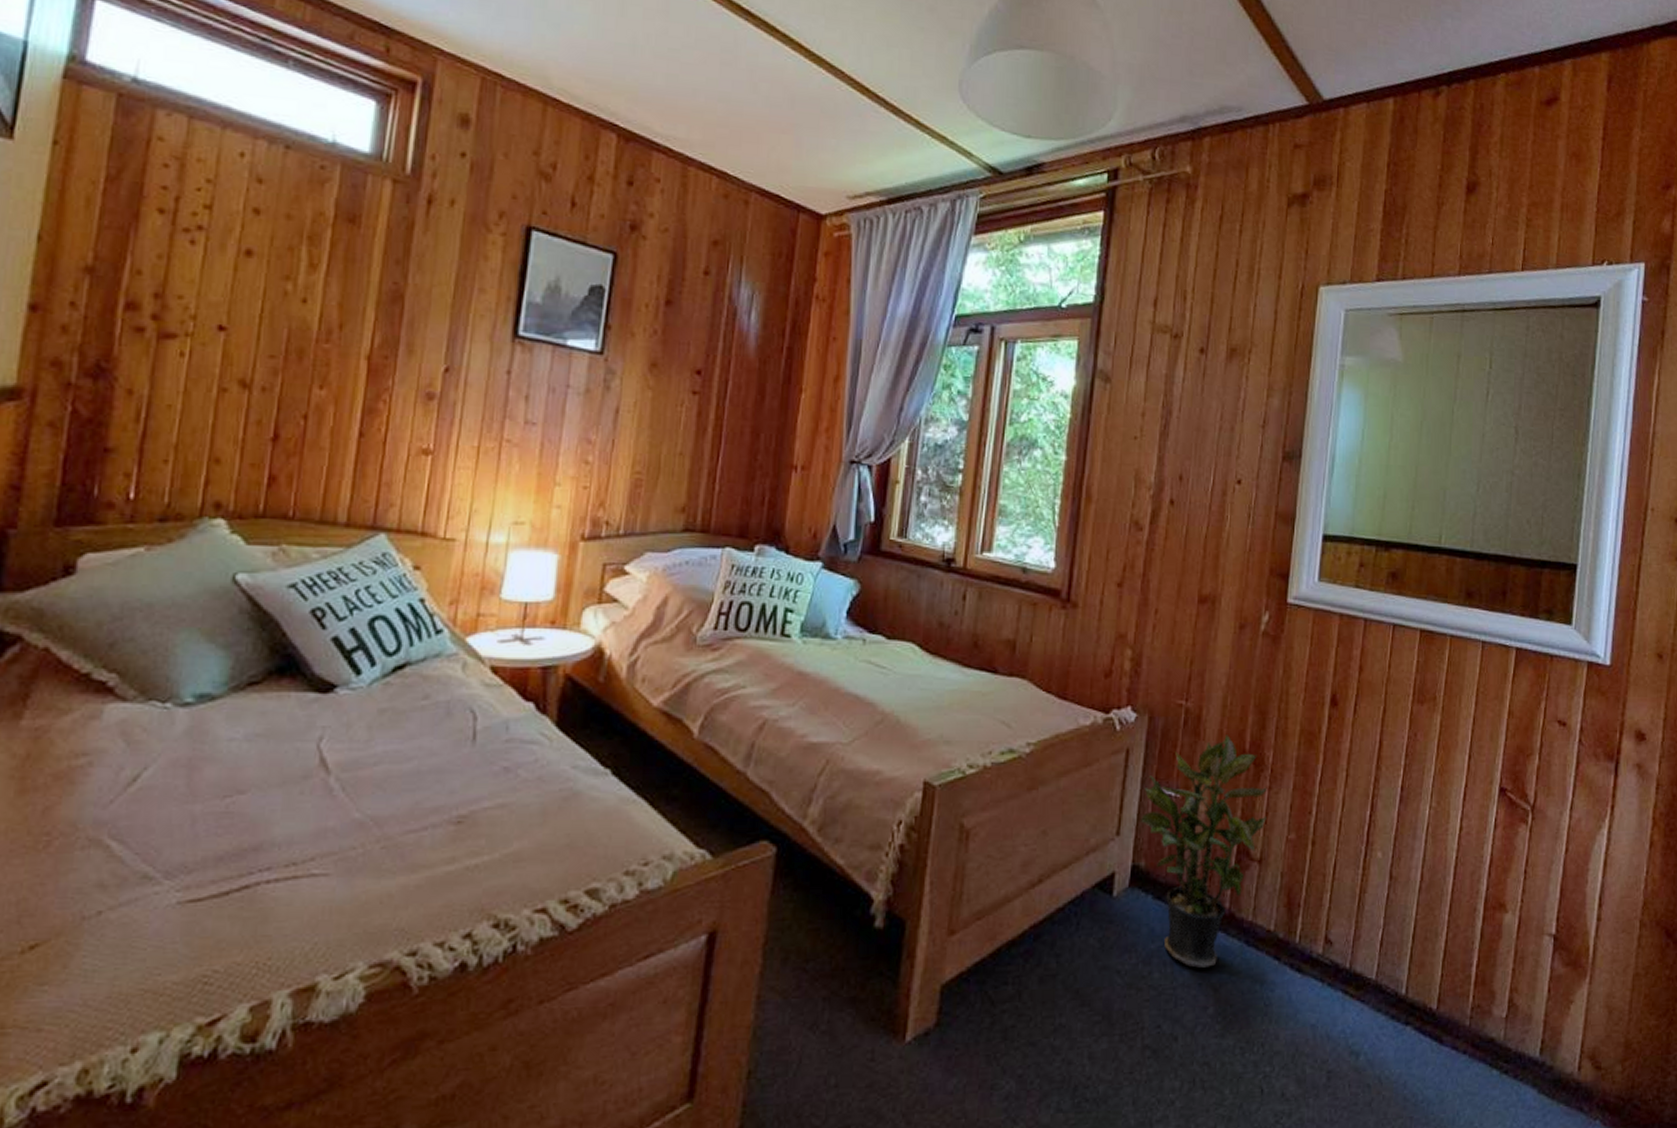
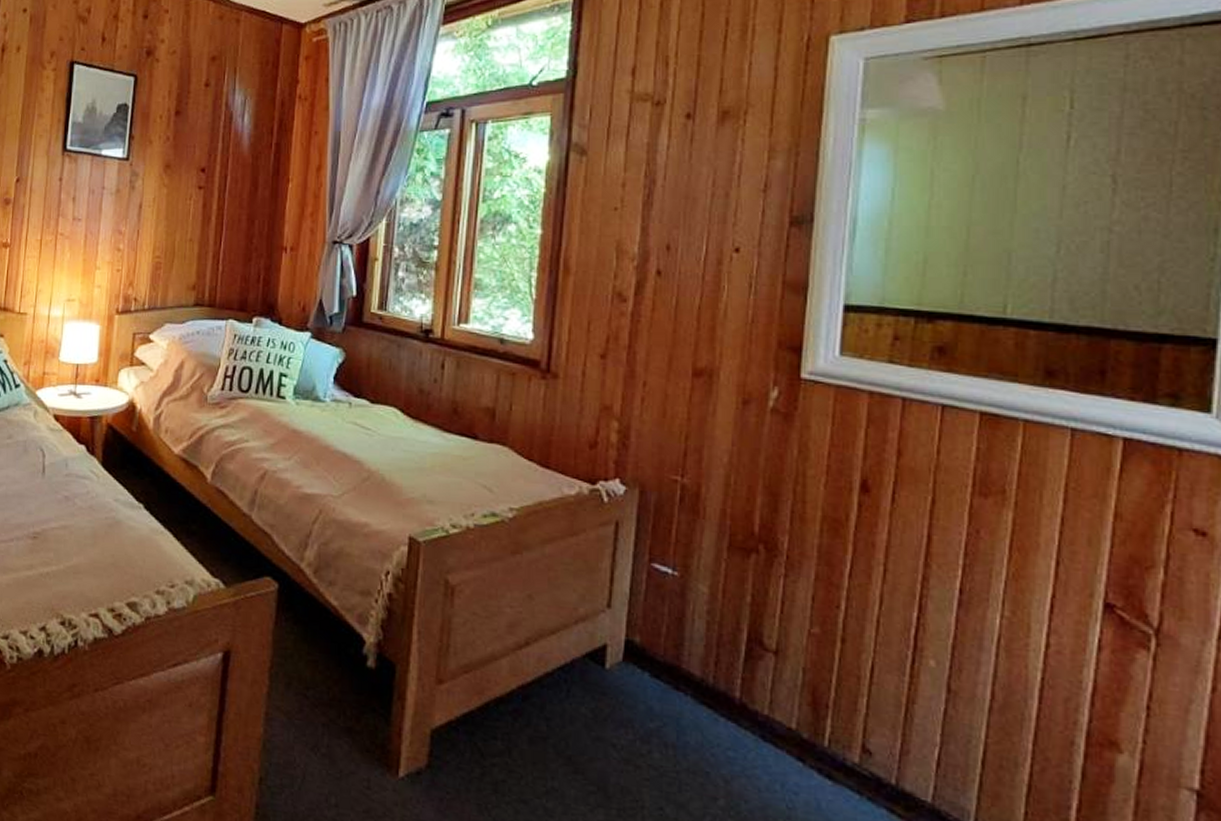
potted plant: present [1141,735,1267,968] -> none [634,515,783,757]

